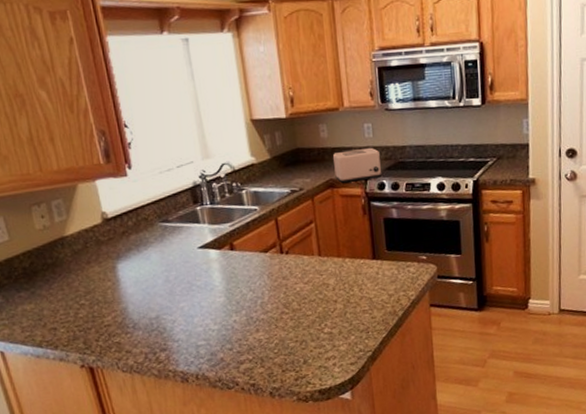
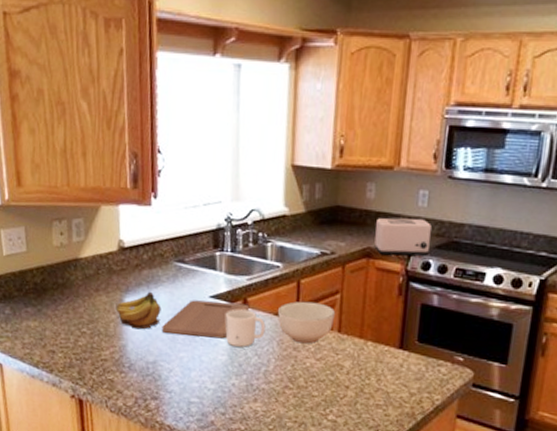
fruit: none [109,253,156,291] -> present [115,291,162,329]
cutting board: none [158,248,237,288] -> present [161,300,250,339]
mug: none [215,252,255,287] -> present [225,309,266,347]
bowl: none [262,234,314,273] -> present [277,301,336,344]

